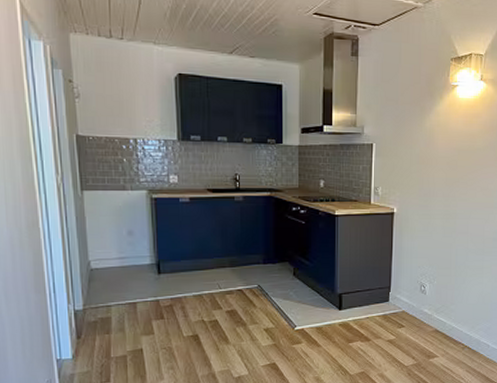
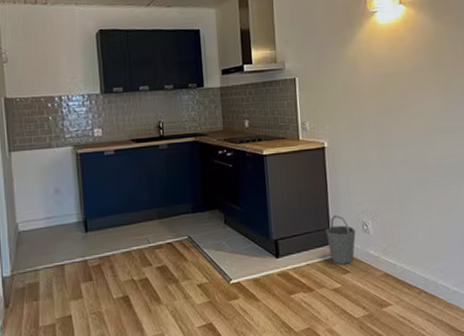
bucket: none [387,275,413,320] -> present [326,214,356,265]

